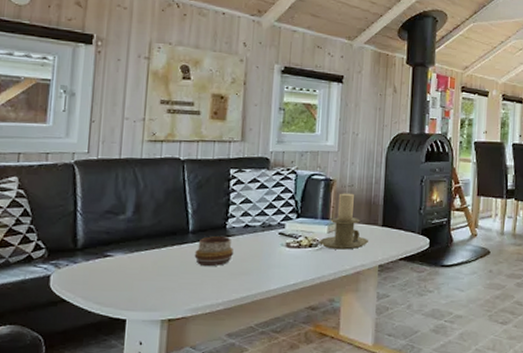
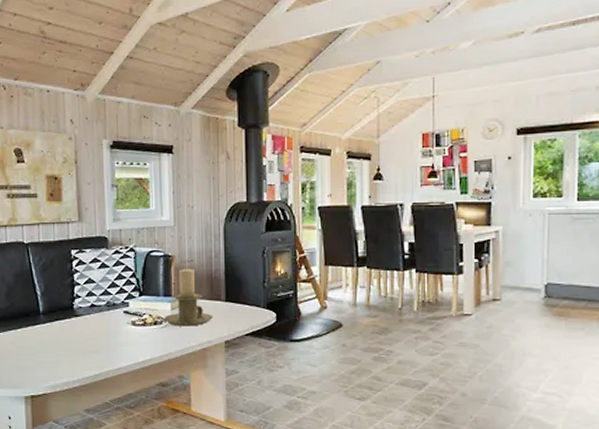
decorative bowl: present [194,236,234,266] -> none [47,317,84,345]

